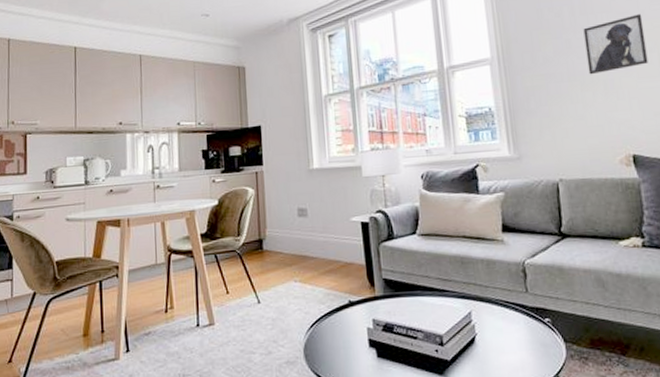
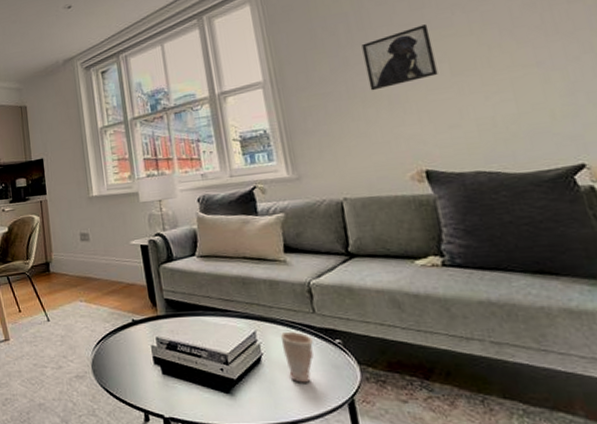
cup: none [494,310,526,362] -> present [280,331,314,383]

